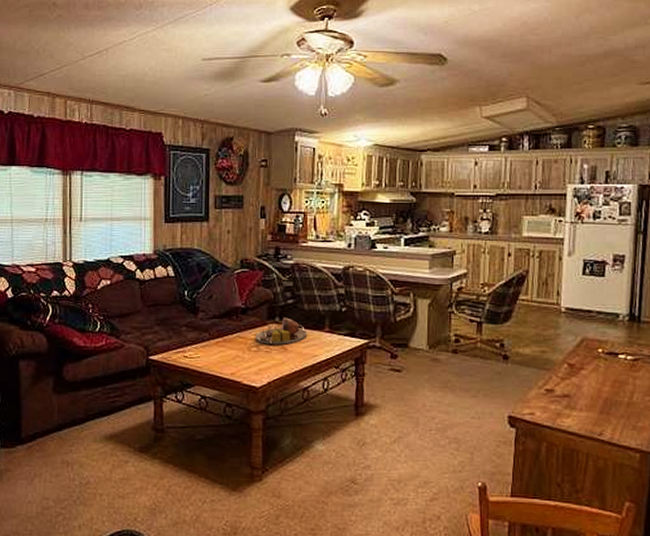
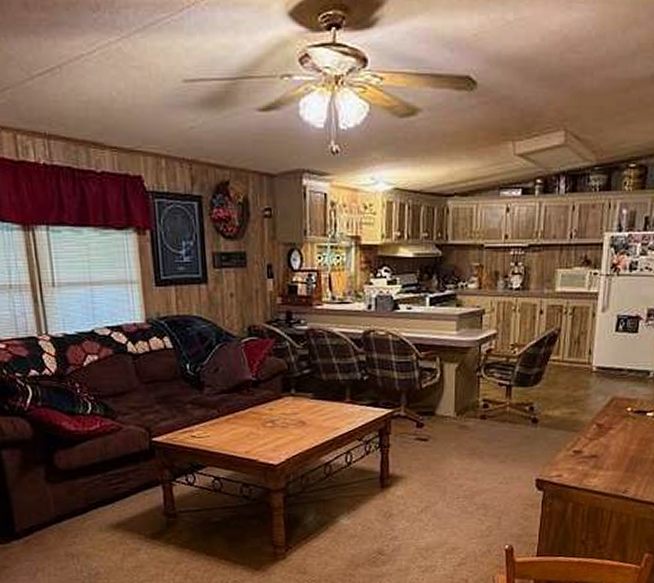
serving tray: present [255,317,307,345] -> none [269,389,326,419]

